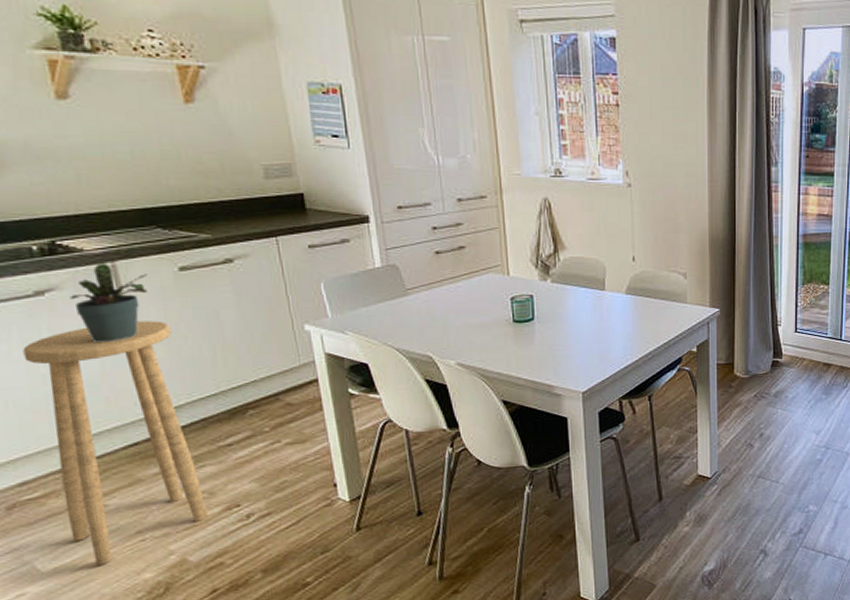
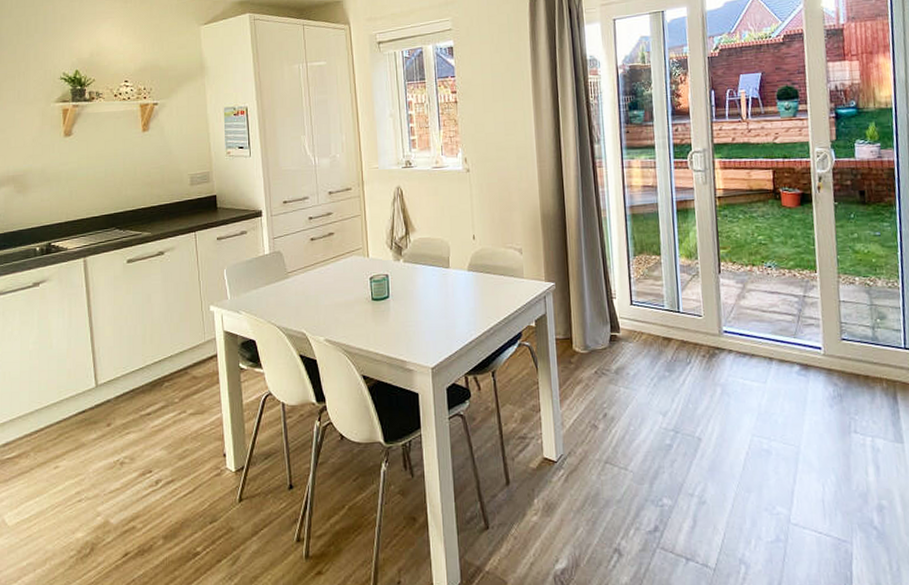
stool: present [23,321,208,565] -> none [20,305,128,522]
potted plant: present [69,263,147,343] -> none [54,259,105,324]

